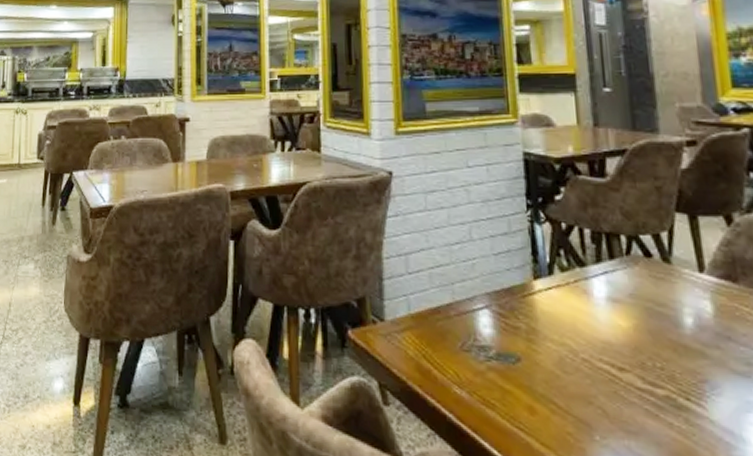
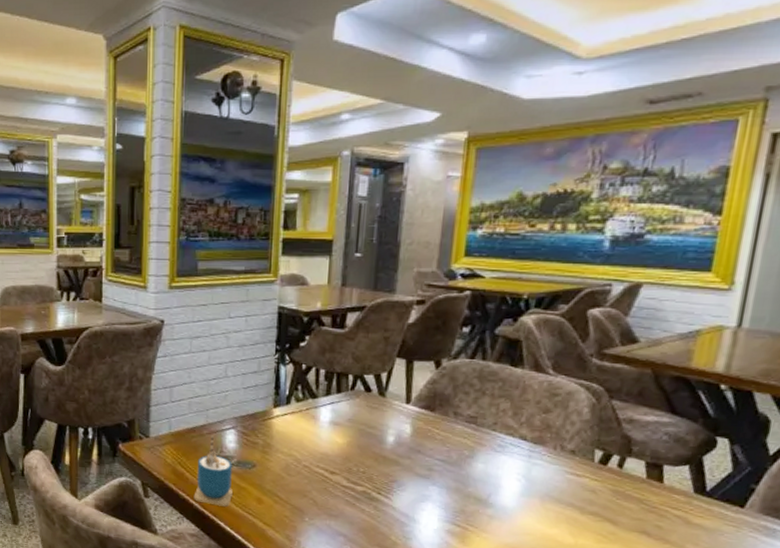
cup: none [446,316,495,419] -> present [193,434,232,507]

